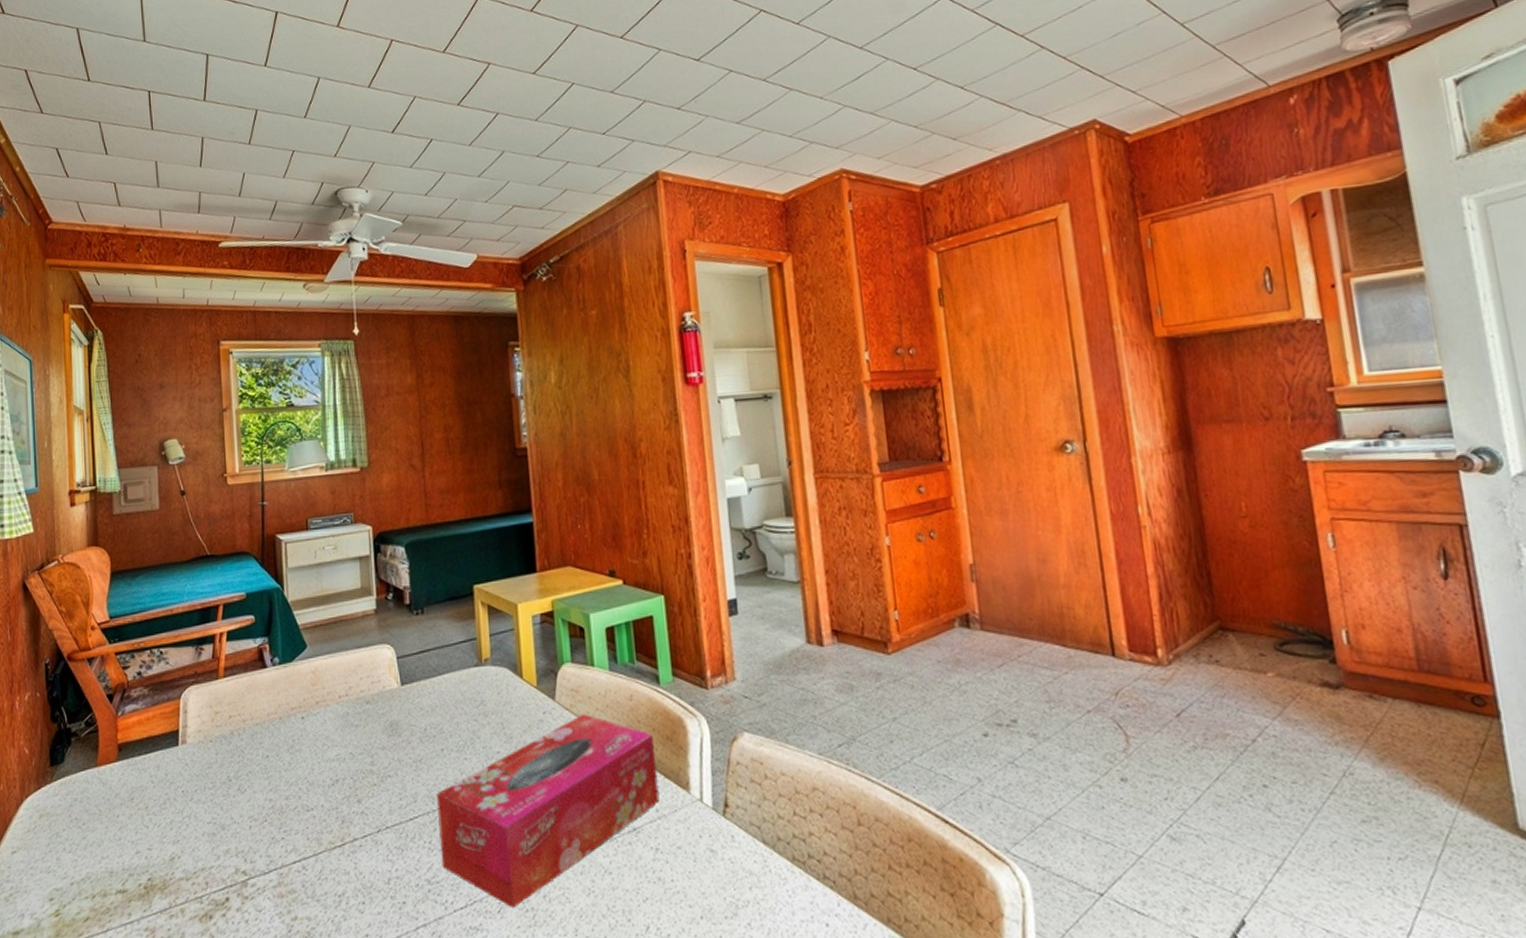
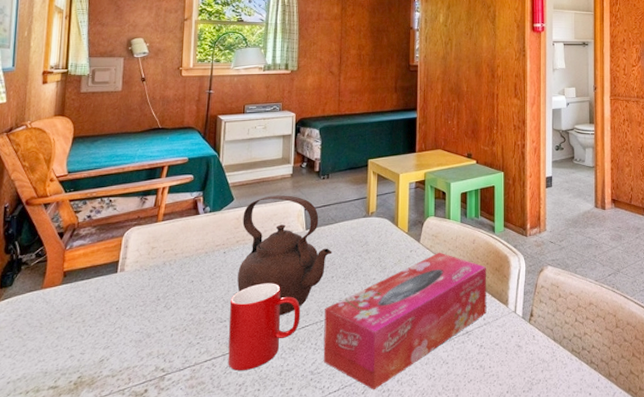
cup: none [315,758,407,876] -> present [228,283,301,371]
teapot: none [320,638,439,803] -> present [237,195,332,316]

